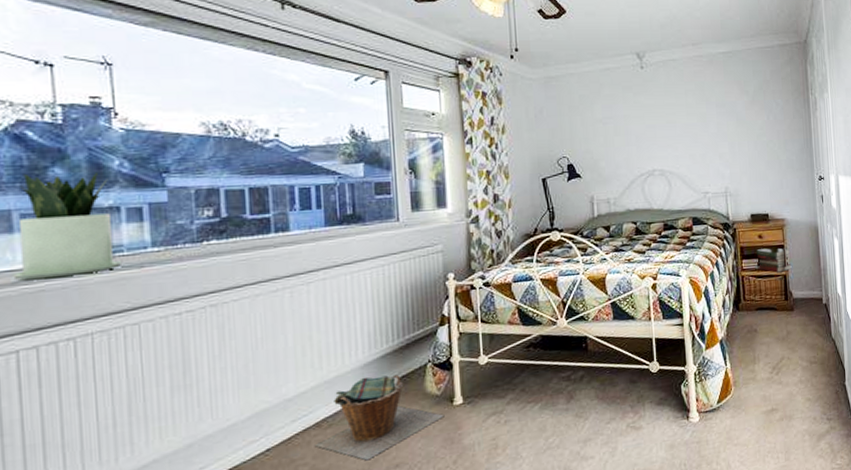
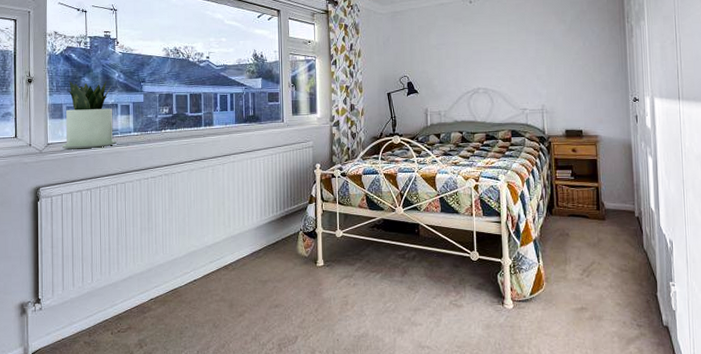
laundry basket: present [314,374,445,461] -> none [223,236,310,299]
books: present [756,247,792,273] -> none [569,160,604,184]

